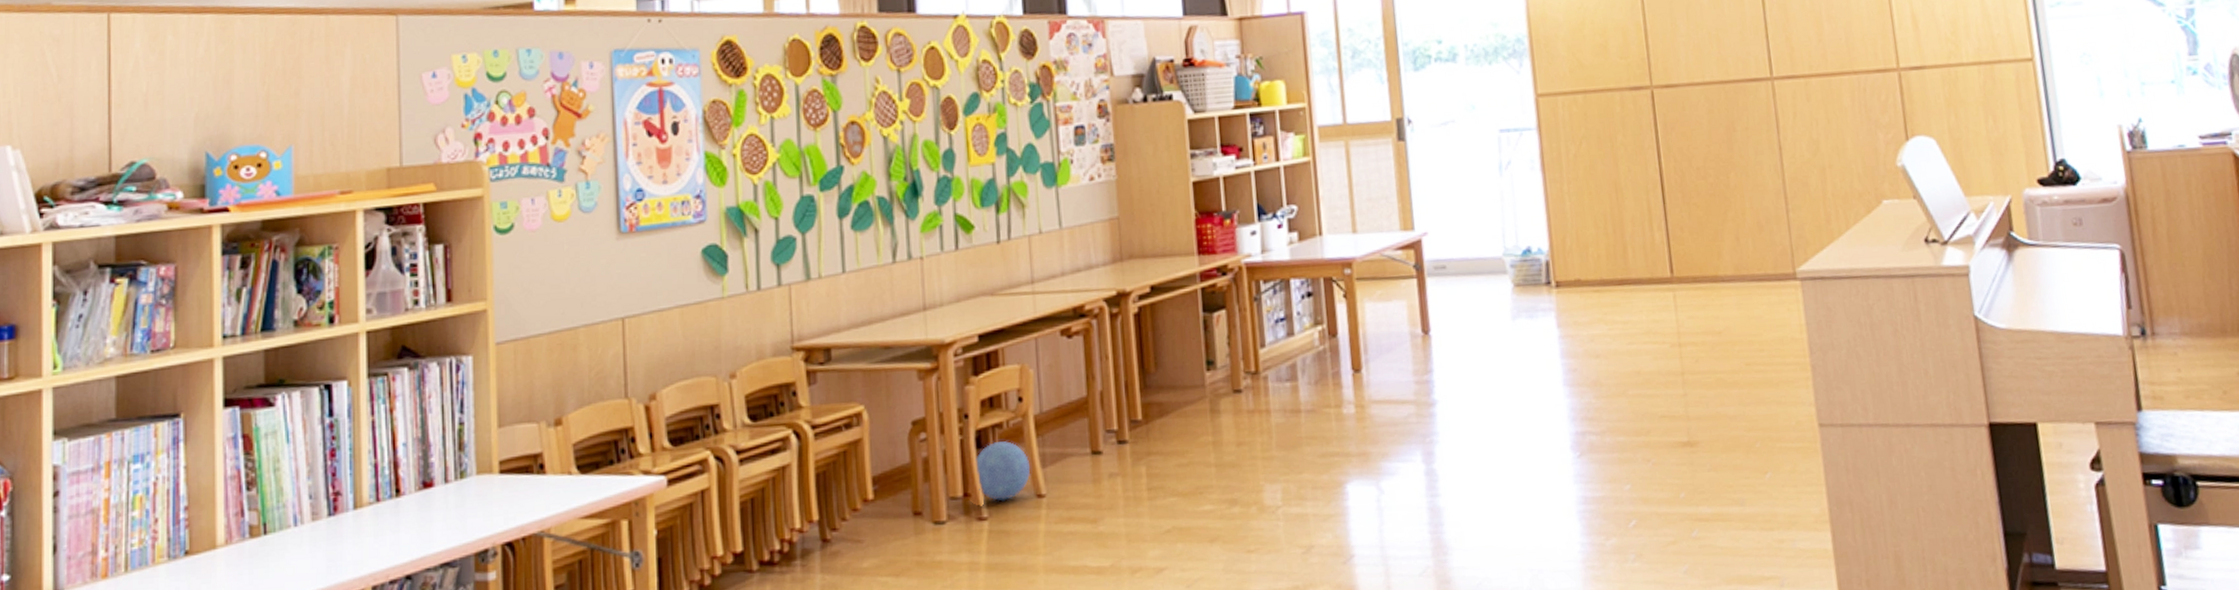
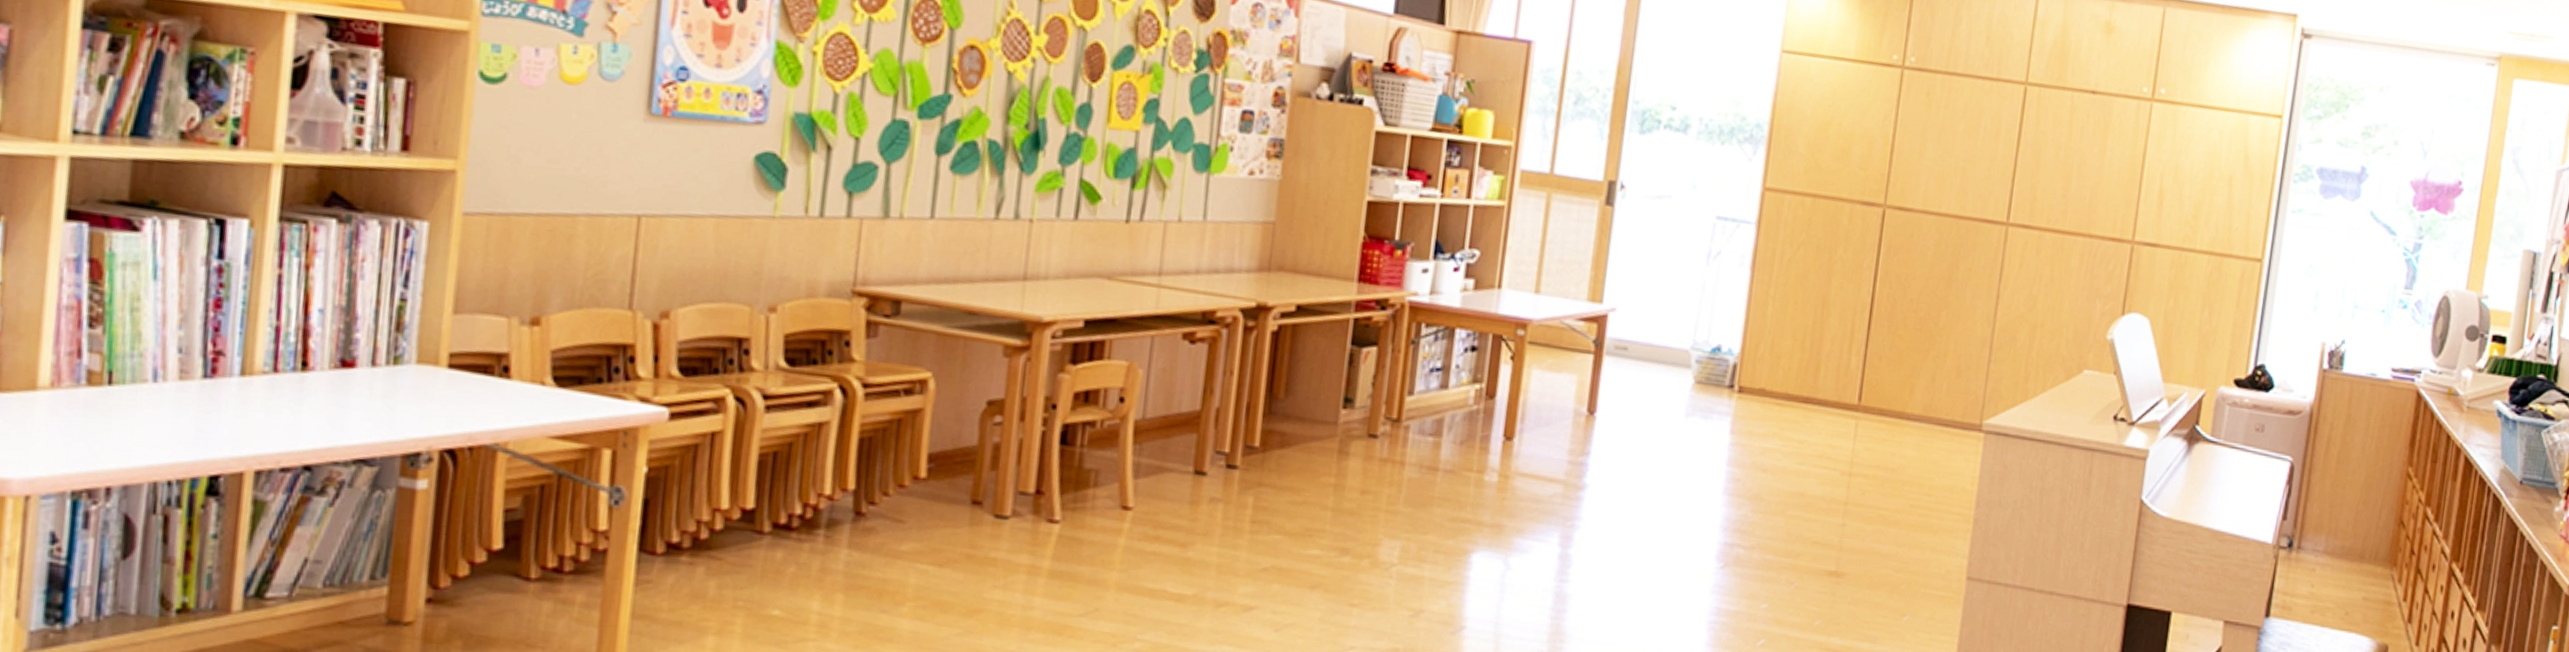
ball: present [975,441,1031,502] -> none [1055,441,1121,507]

